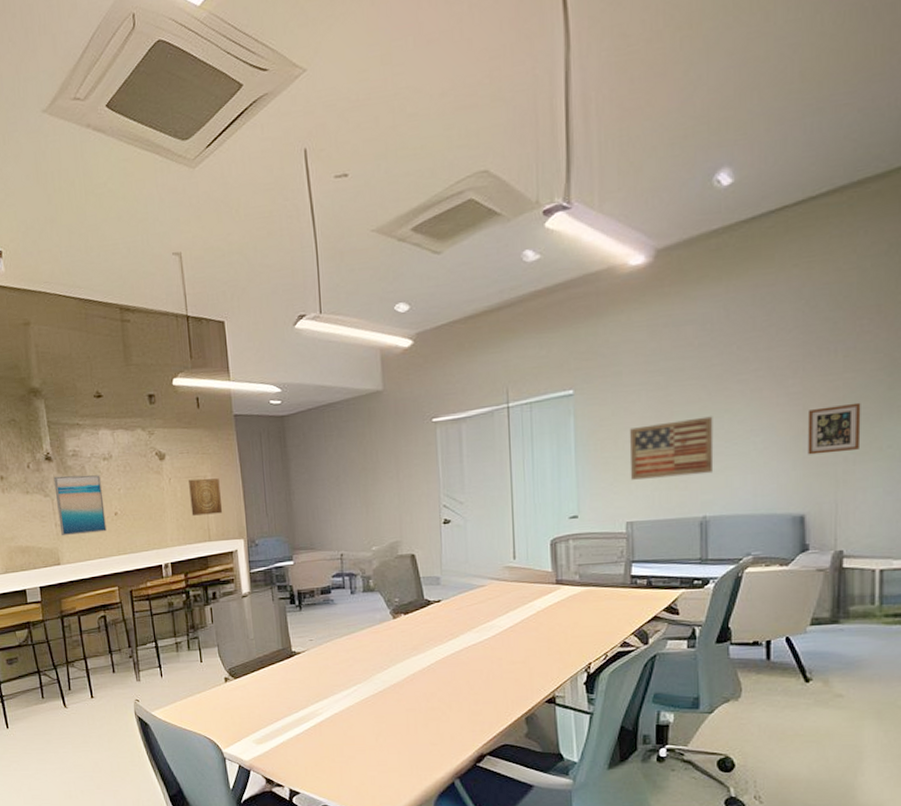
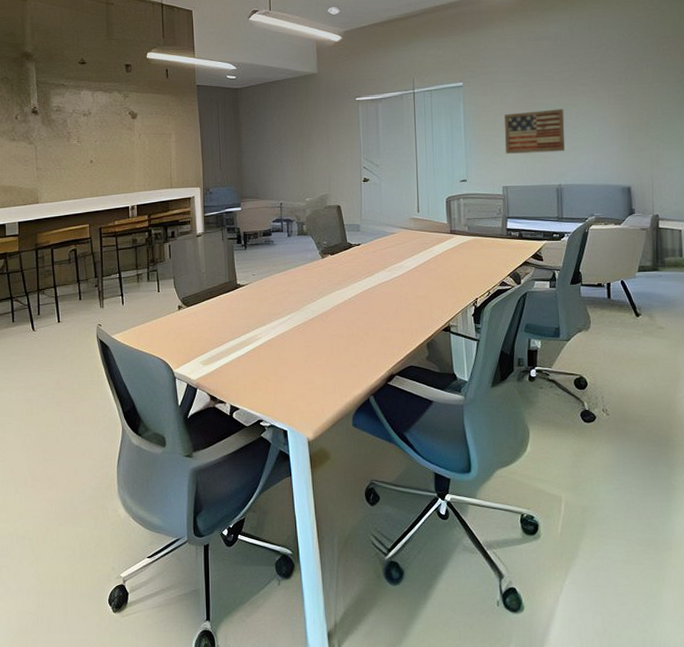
wall art: present [53,475,107,536] -> none [38,127,82,179]
wall art: present [189,478,223,516] -> none [156,135,184,166]
picture frame: present [807,402,861,455] -> none [630,105,667,142]

